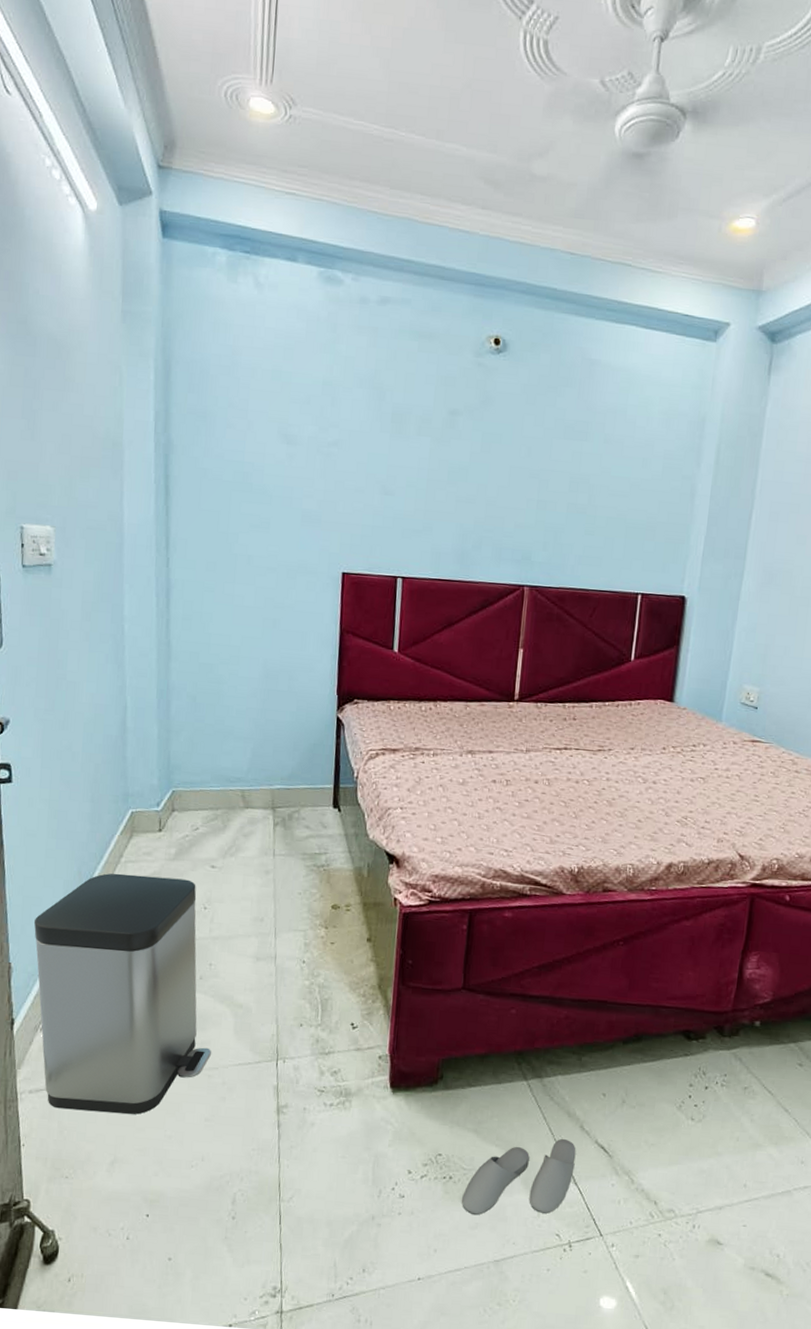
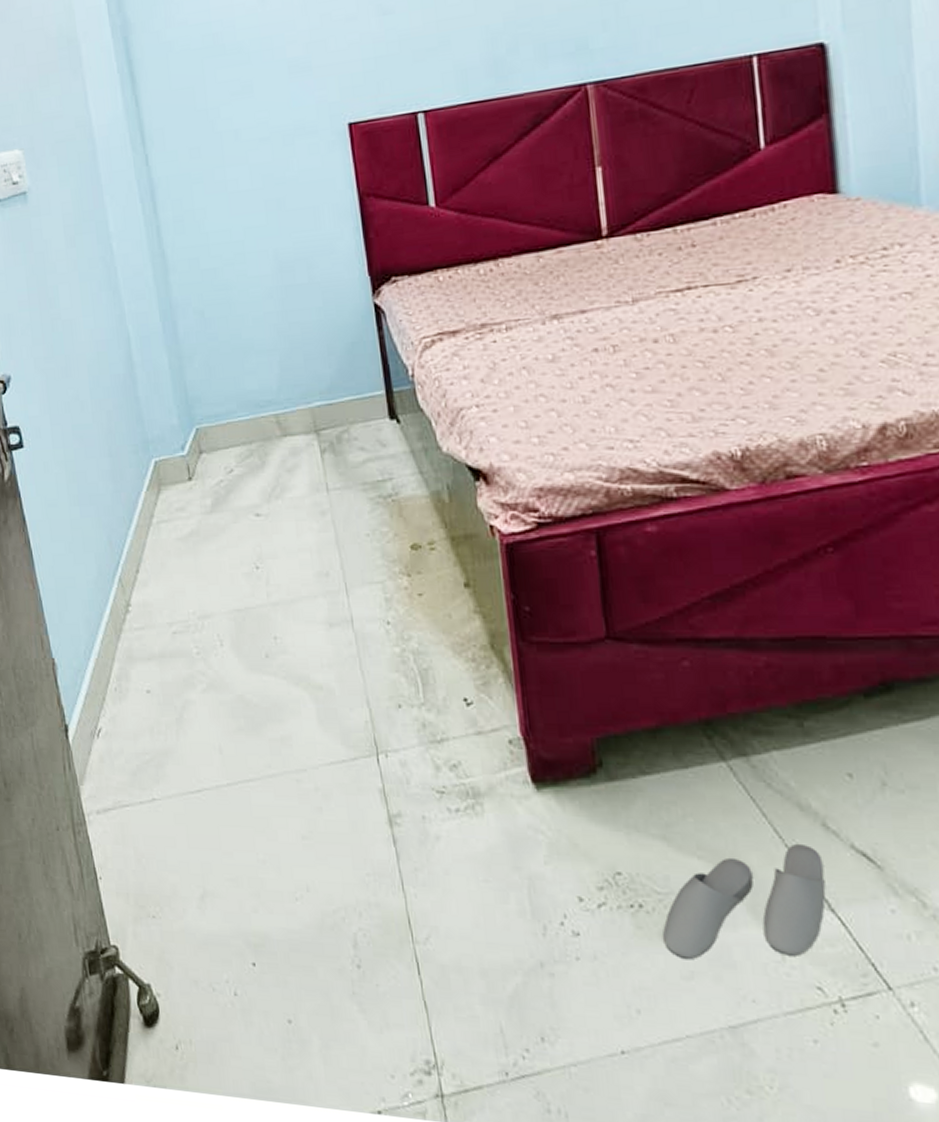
pedal bin: present [34,873,212,1115] -> none [71,535,296,834]

